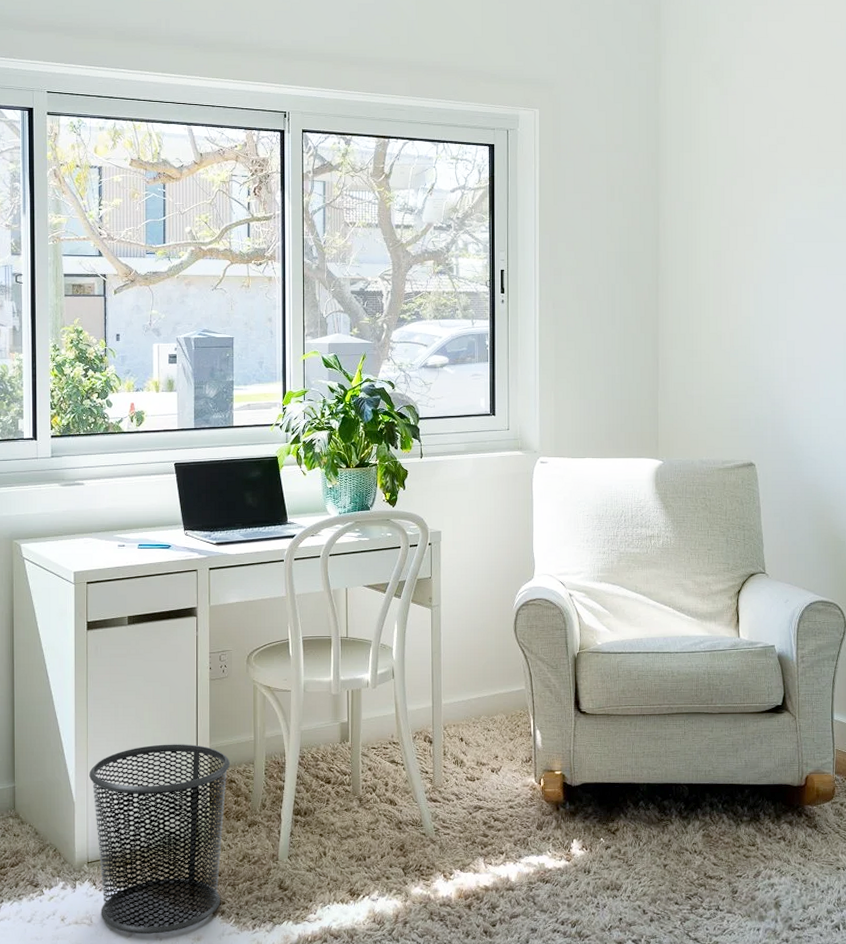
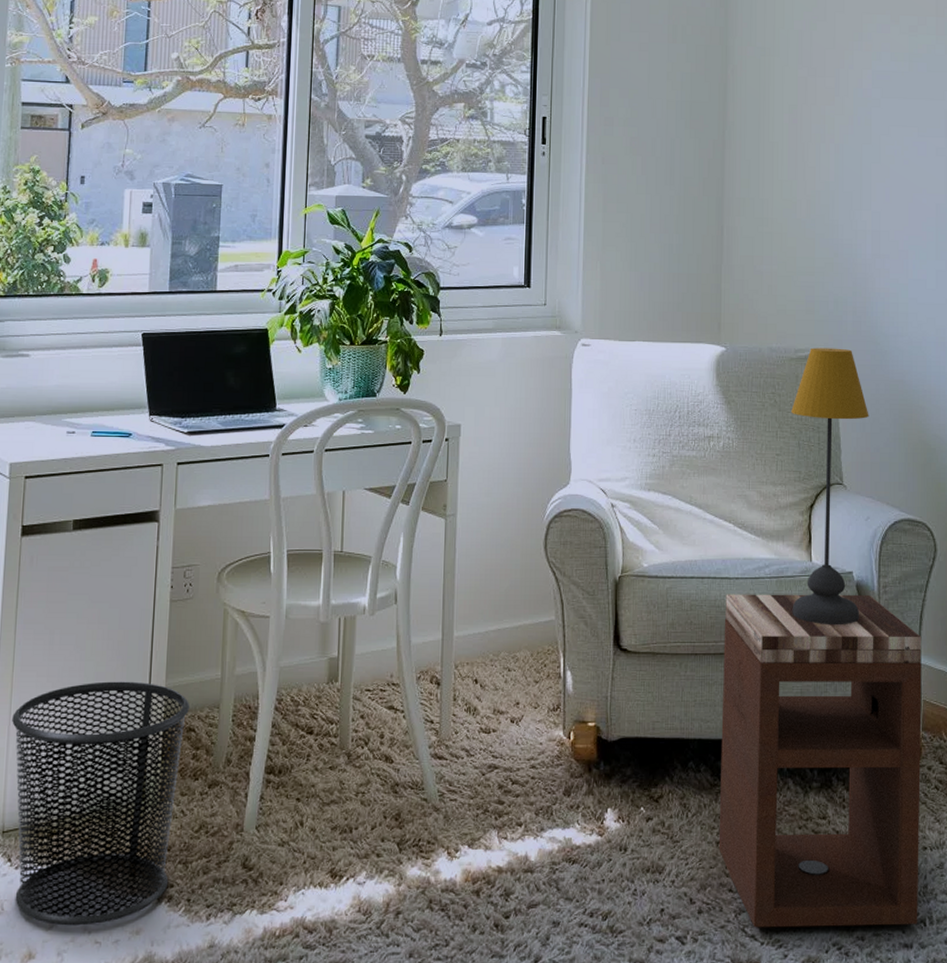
nightstand: none [666,664,835,933] -> present [718,594,922,928]
table lamp: none [720,459,787,690] -> present [791,347,869,626]

